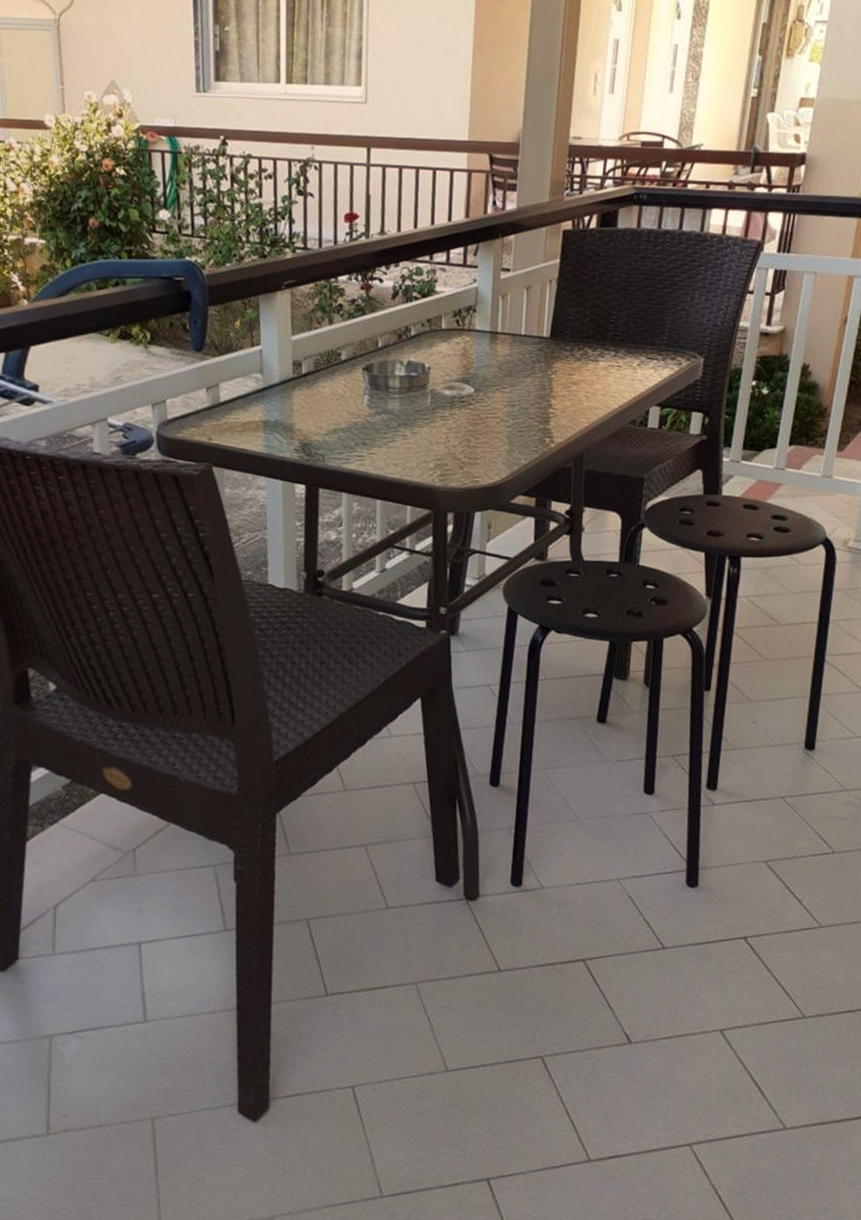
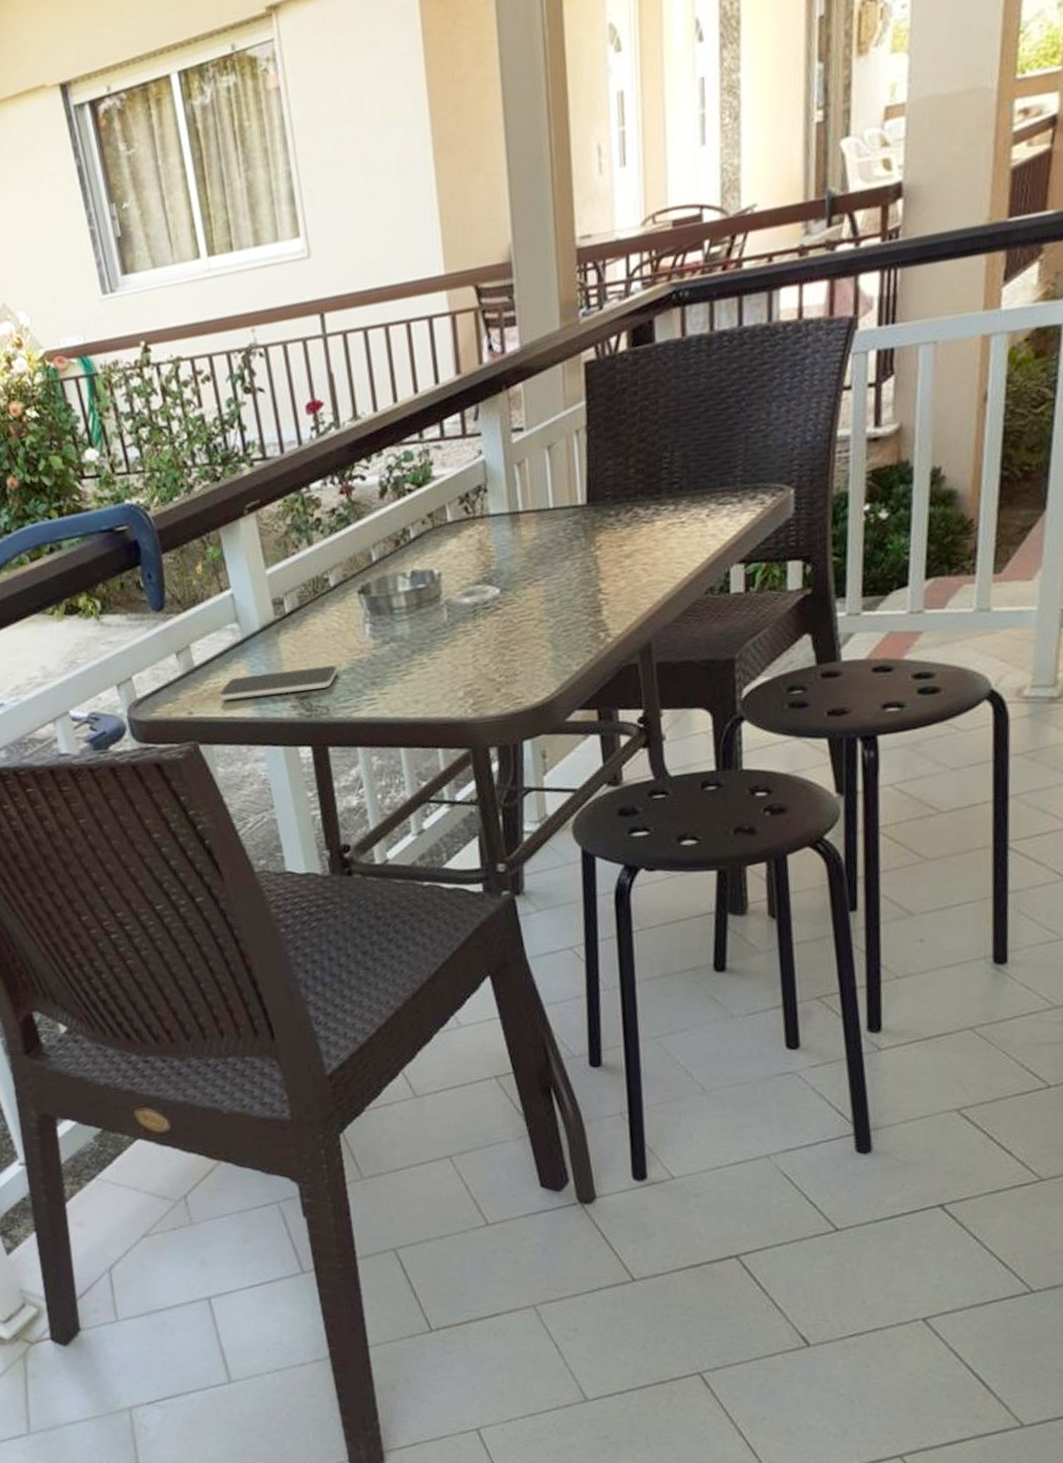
smartphone: none [236,417,337,440] -> present [219,665,338,701]

